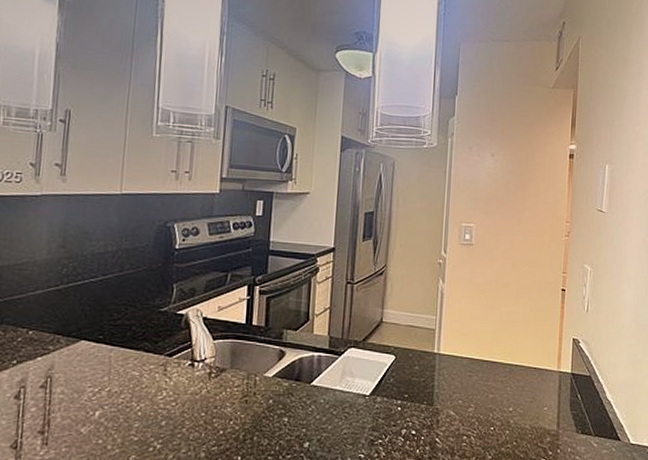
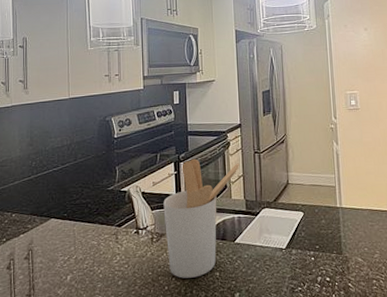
utensil holder: none [227,283,327,422] -> present [163,158,239,278]

